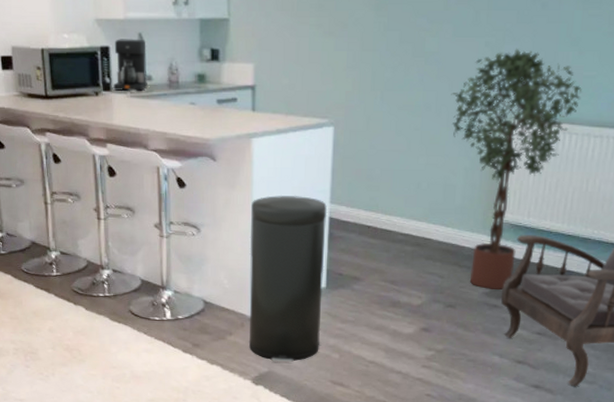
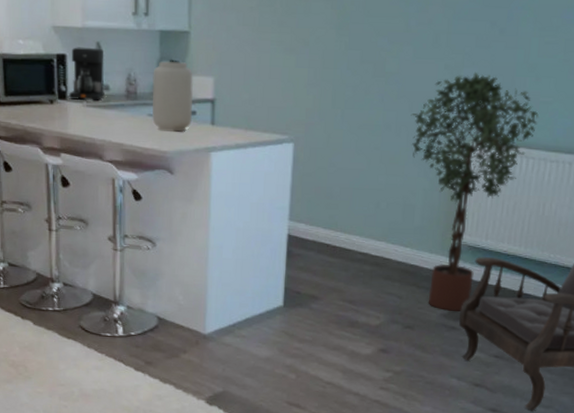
vase: none [193,50,233,119] -> present [152,61,193,132]
pedal bin: present [248,195,328,363] -> none [203,211,286,383]

